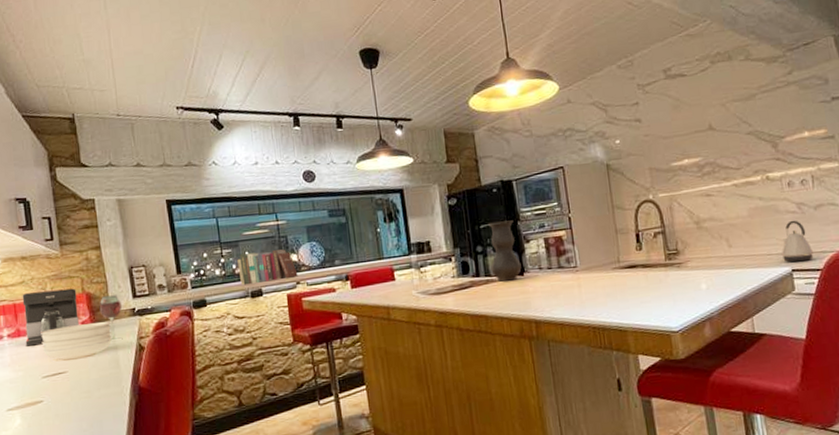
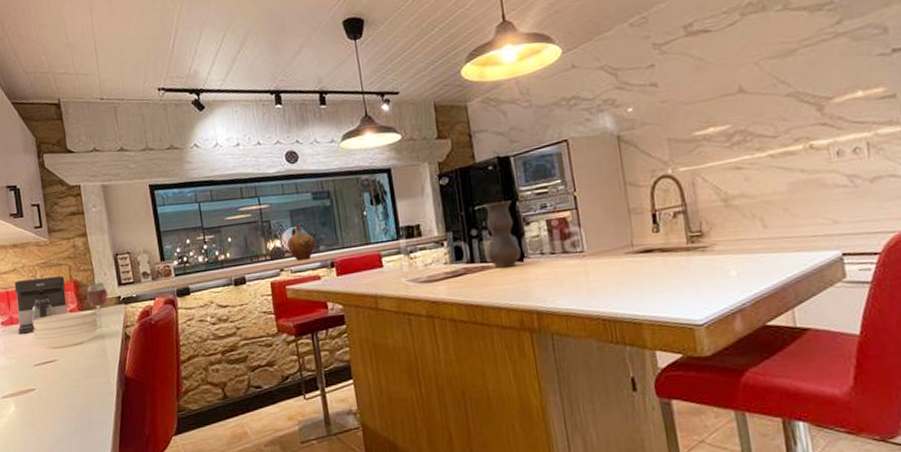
books: present [237,249,298,286] -> none [220,235,282,273]
ceramic jug: none [304,239,330,275] -> present [287,223,315,261]
kettle: present [781,220,813,263] -> none [828,195,869,246]

